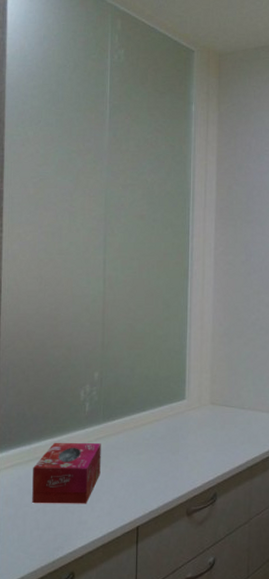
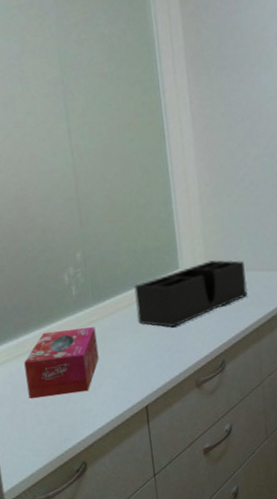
desk organizer: none [140,395,247,455] -> present [134,260,248,327]

